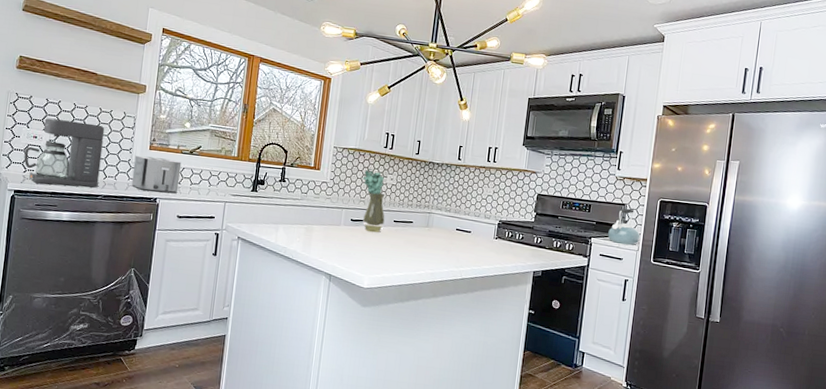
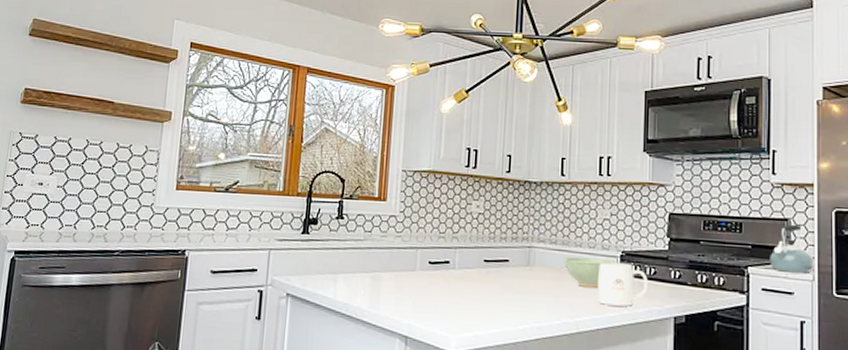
coffee maker: present [24,118,105,188] -> none [27,160,123,243]
toaster: present [131,155,182,194] -> none [154,198,215,243]
vase: present [362,167,386,233] -> none [441,193,473,278]
bowl: none [454,222,495,247] -> present [563,256,617,289]
mug: none [478,227,517,262] -> present [597,261,648,306]

